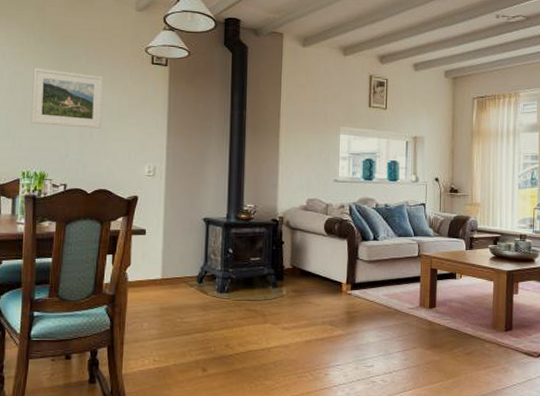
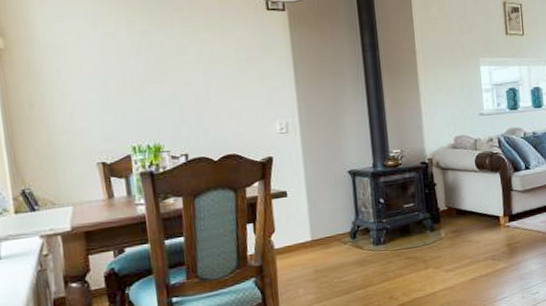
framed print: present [31,67,103,129] -> none [126,26,219,91]

